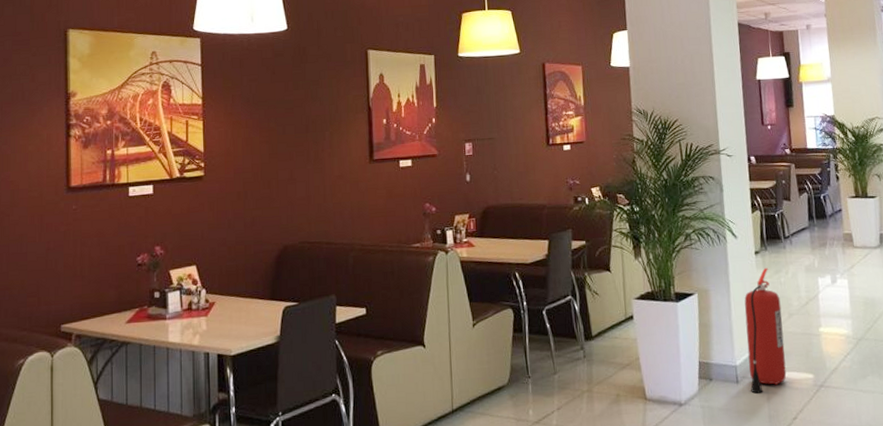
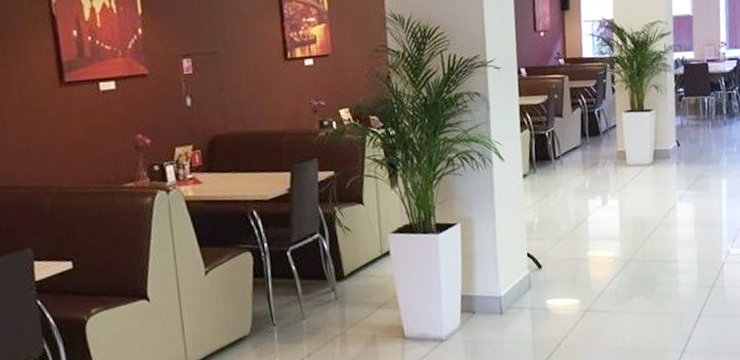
fire extinguisher: present [744,268,787,394] -> none [510,192,552,323]

